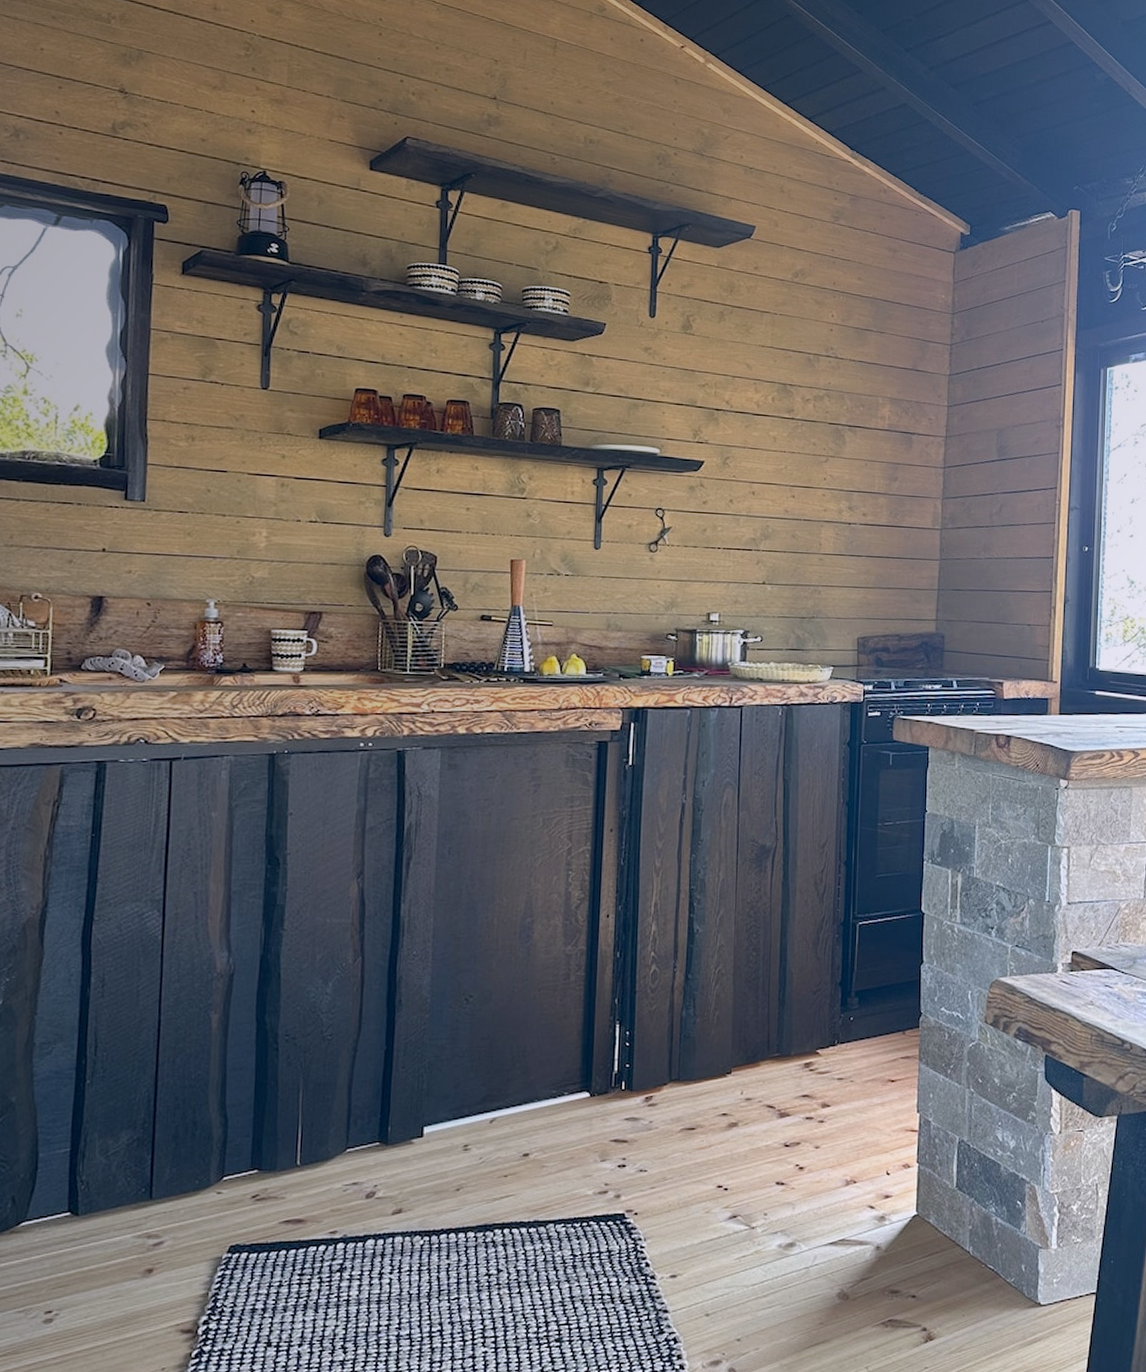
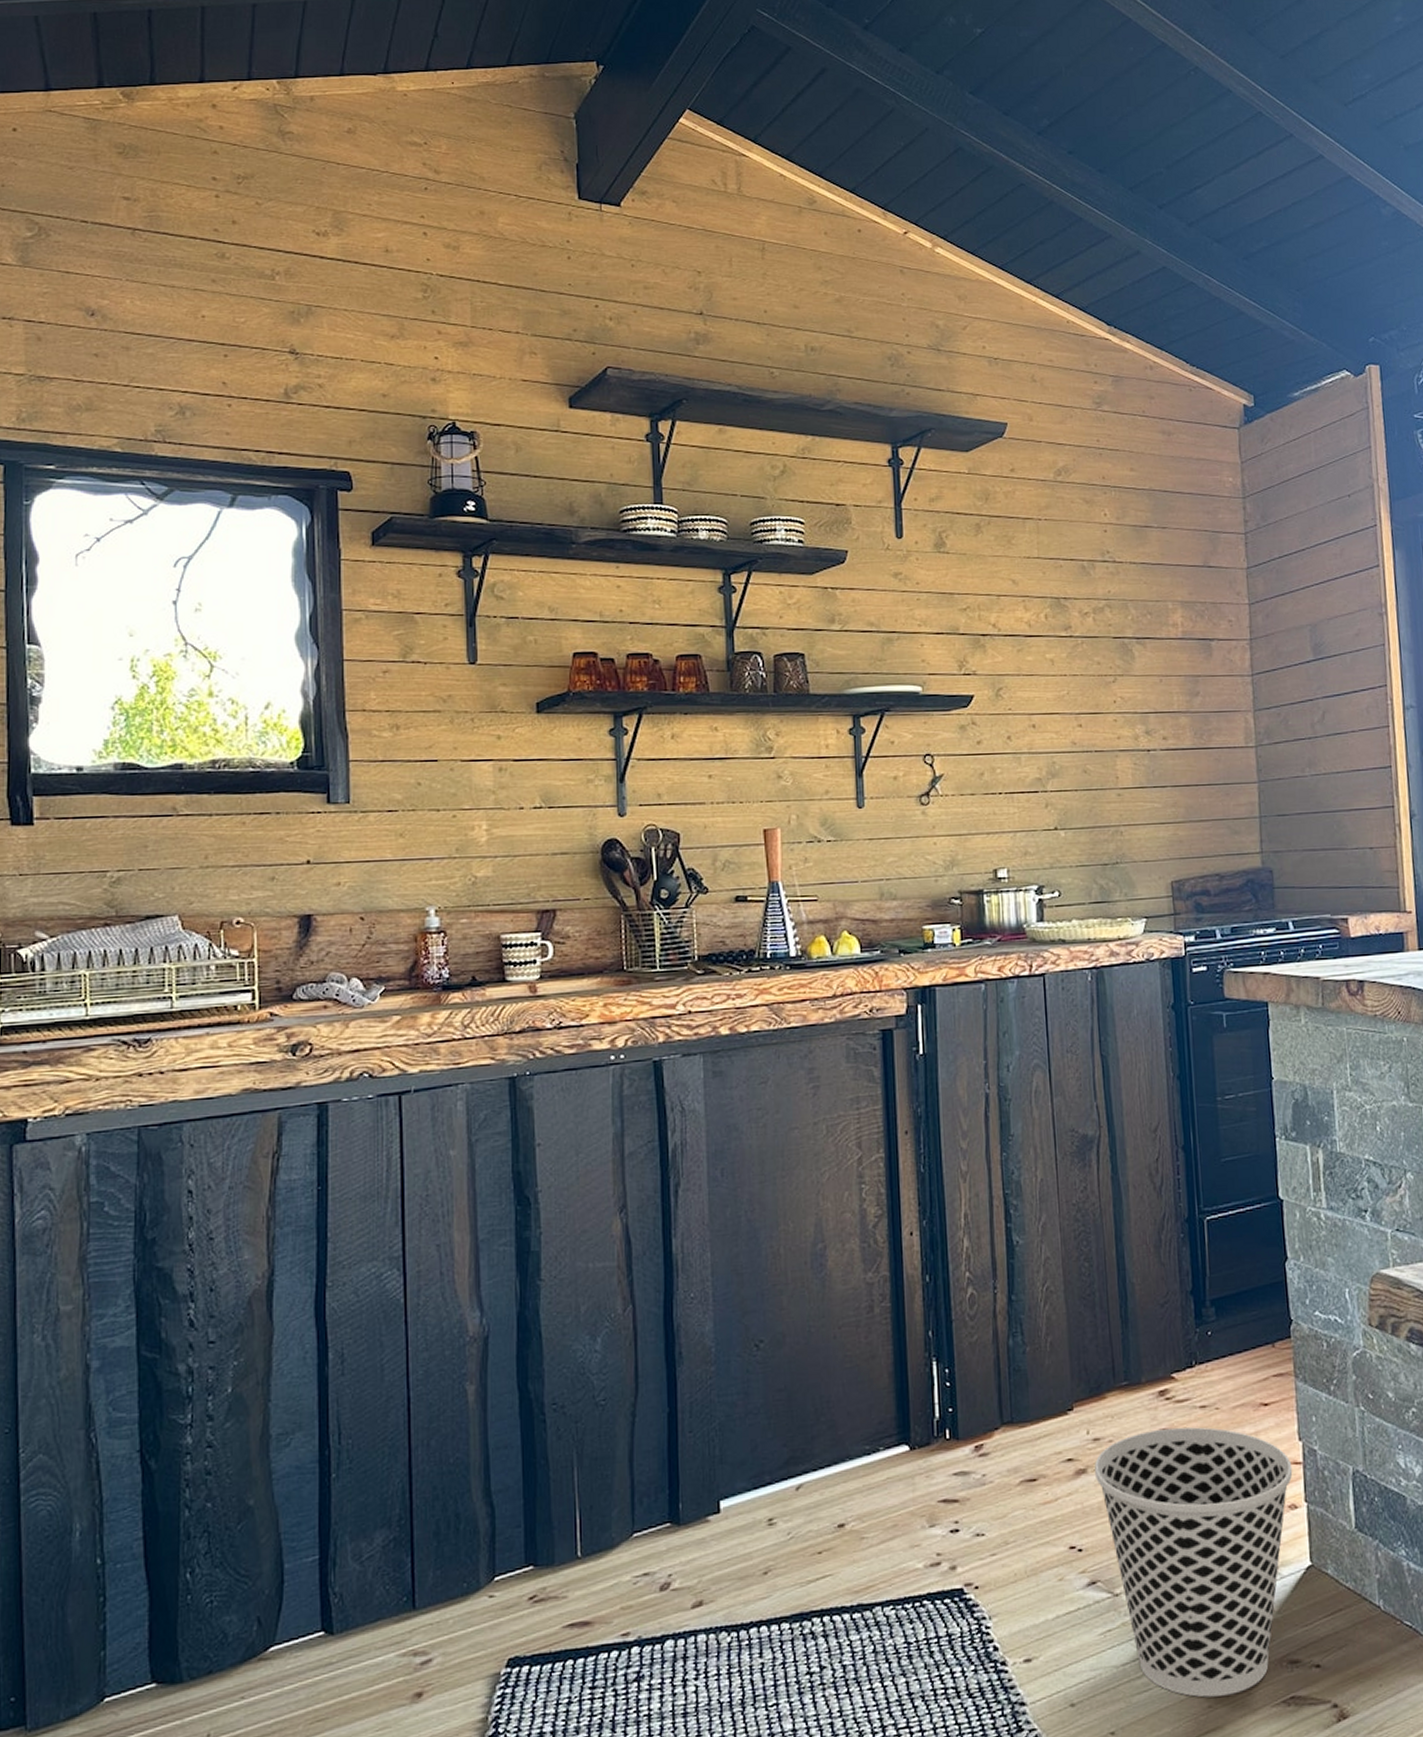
wastebasket: none [745,1094,909,1316] -> present [1095,1427,1293,1698]

